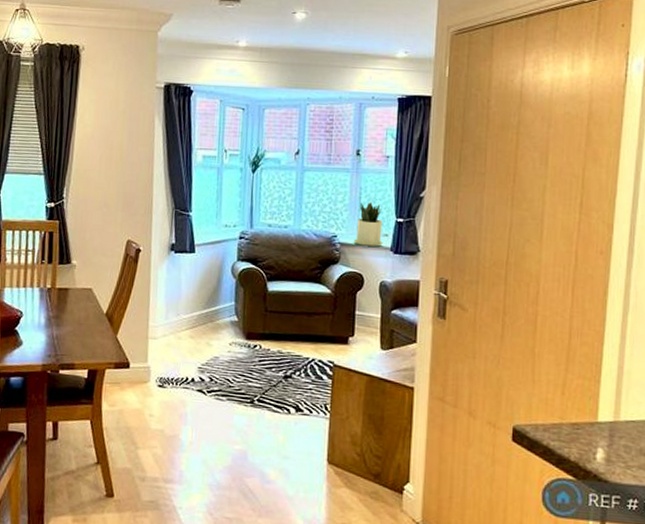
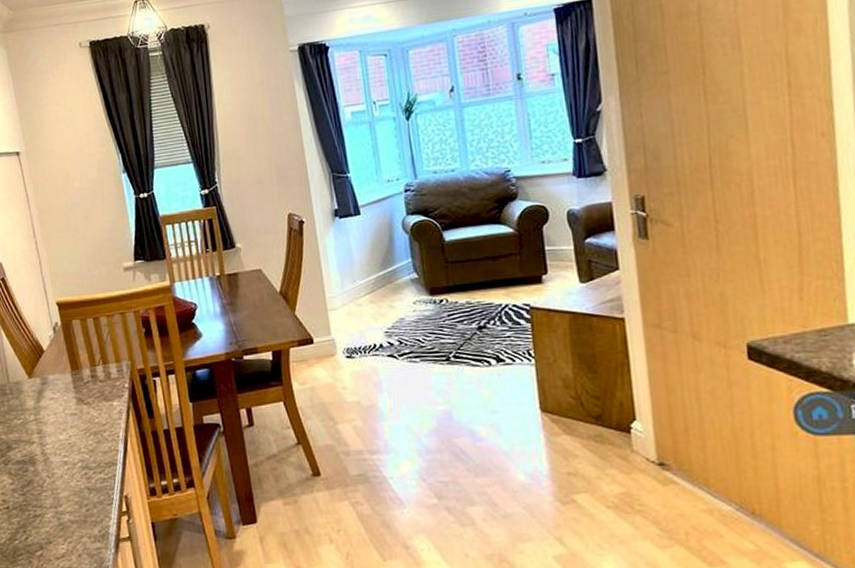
planter: present [353,201,383,247] -> none [529,126,563,176]

